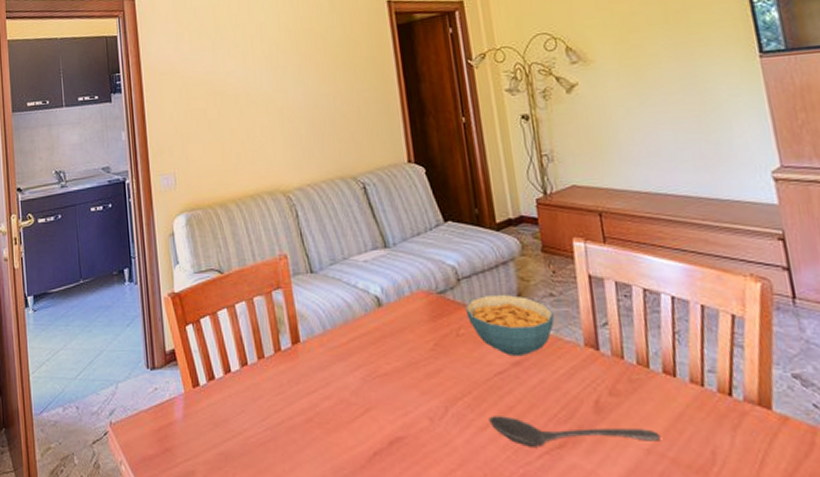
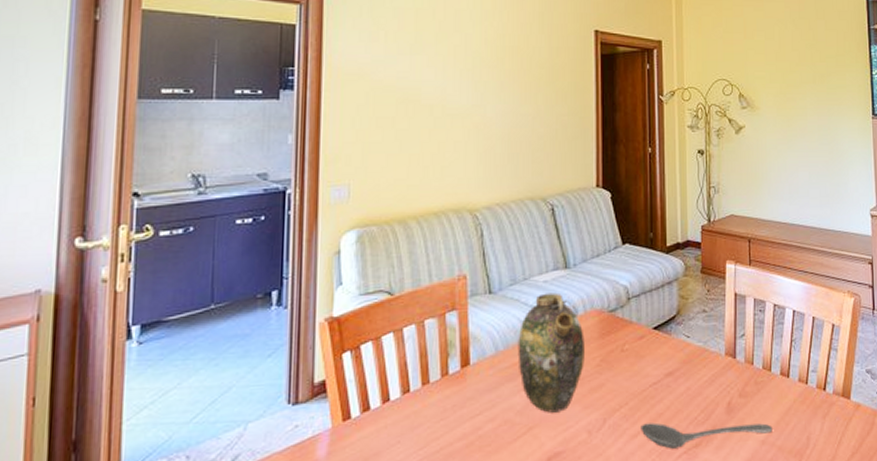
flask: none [344,272,417,396] -> present [517,292,584,413]
cereal bowl: present [465,295,555,357] -> none [631,312,704,368]

